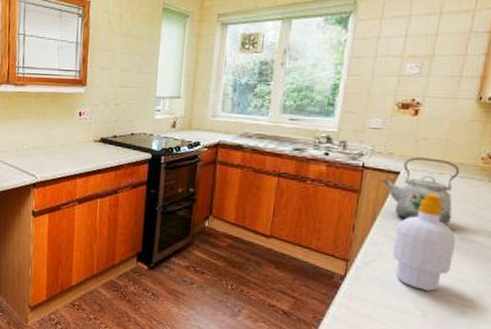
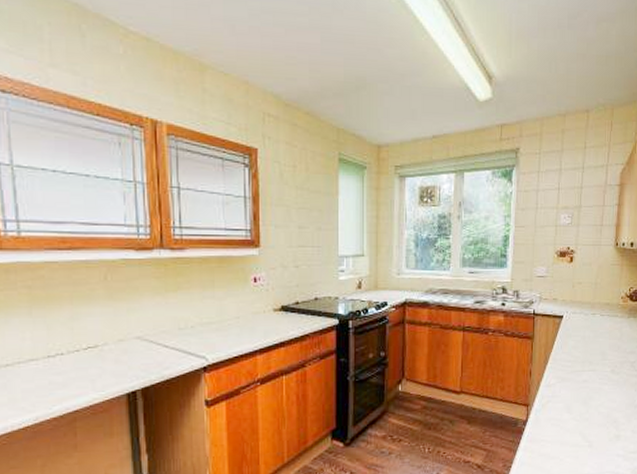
kettle: present [381,157,460,226] -> none [549,301,607,361]
soap bottle: present [391,193,457,291] -> none [562,333,609,423]

